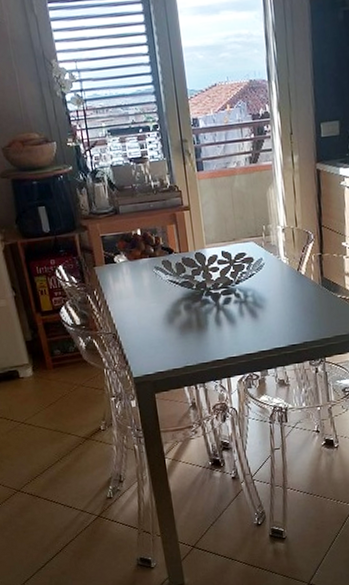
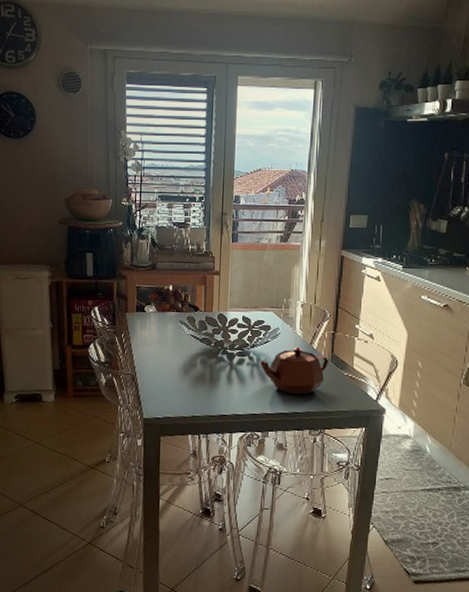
teapot: none [247,275,319,327] -> present [259,346,328,395]

